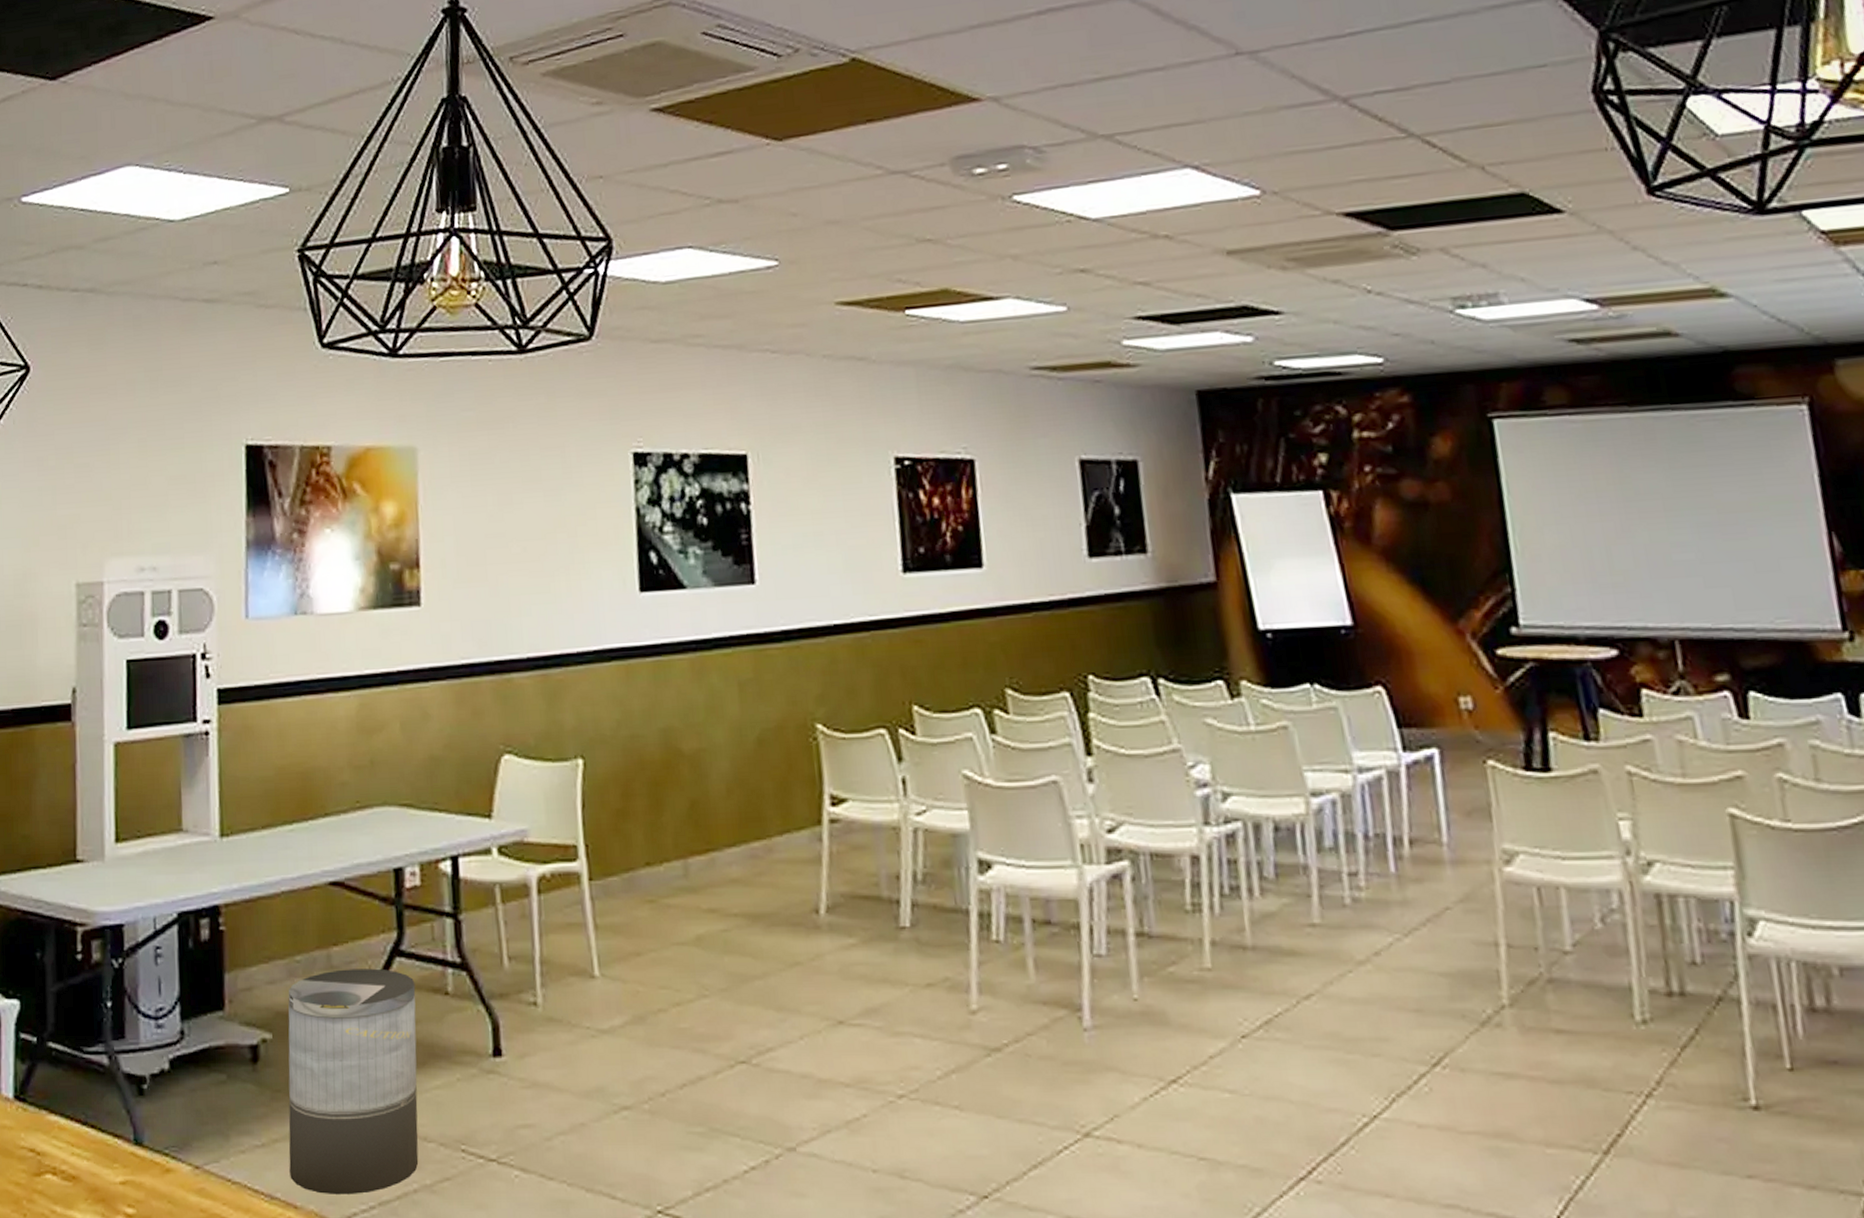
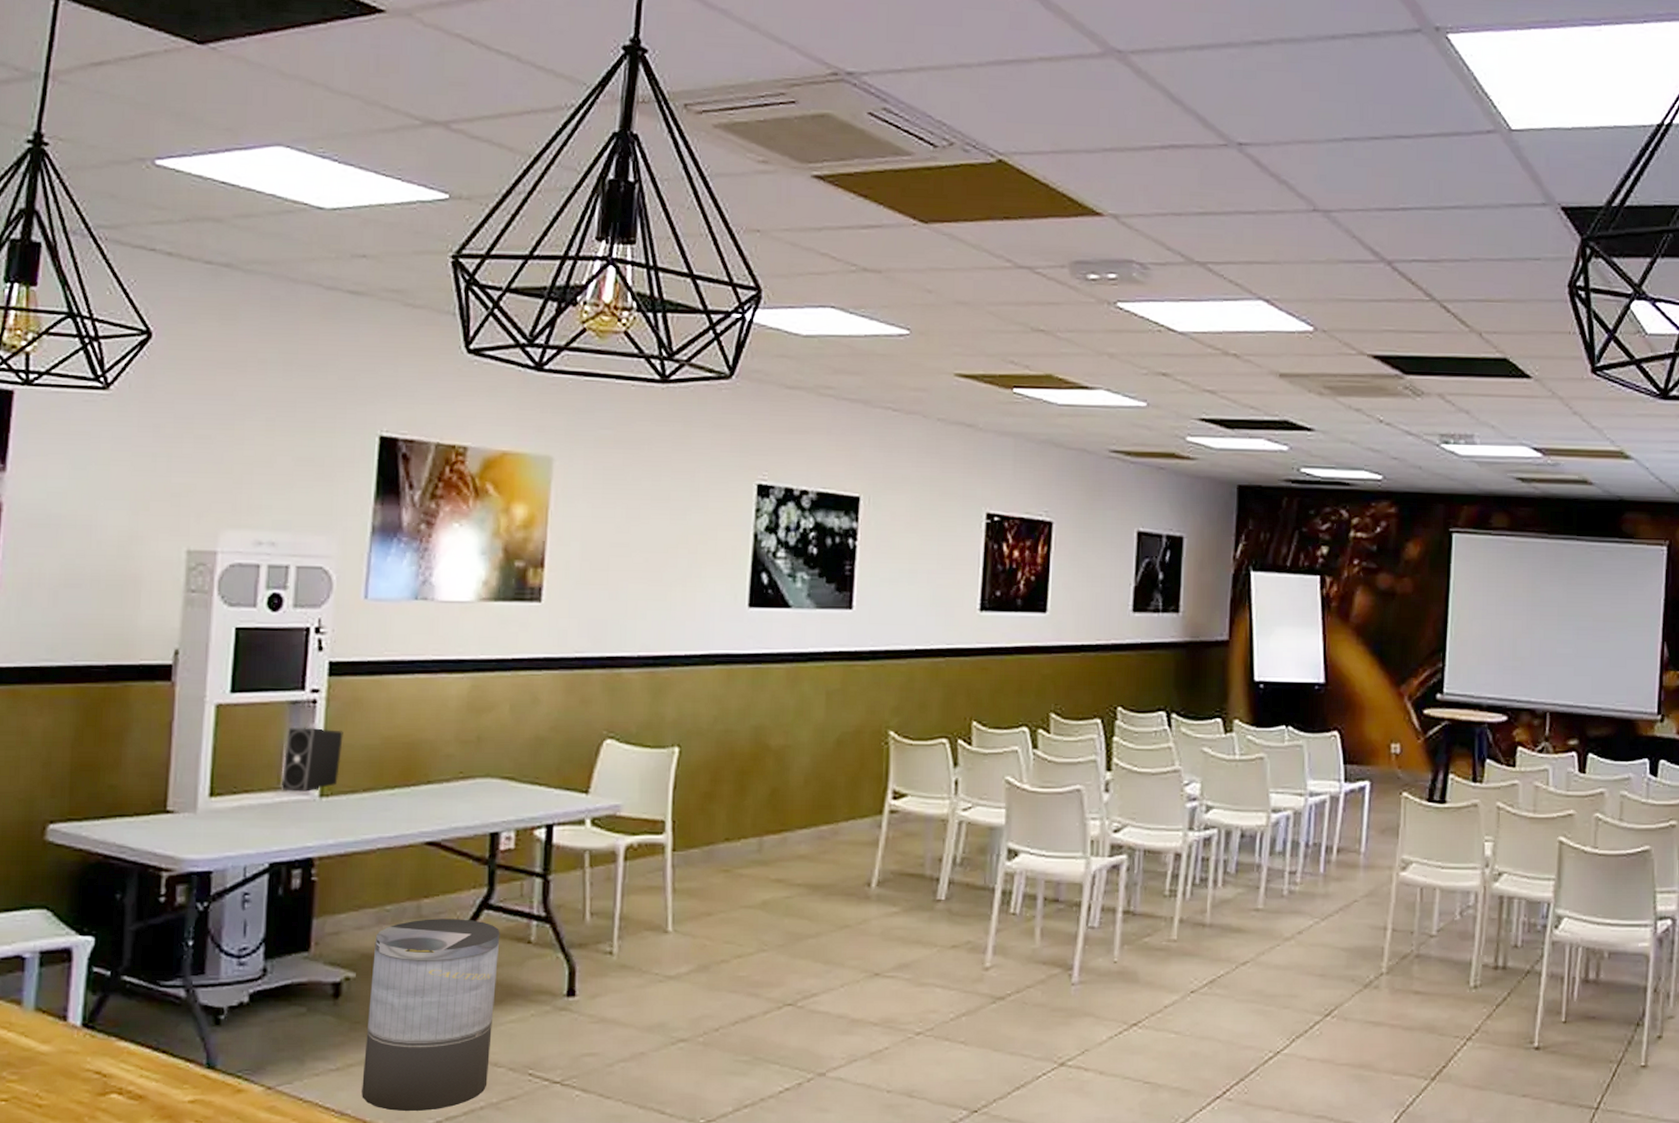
stereo: none [181,761,238,832] -> present [281,727,343,792]

